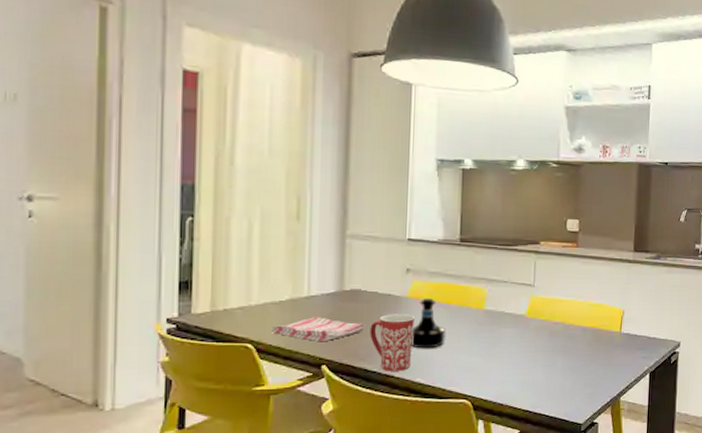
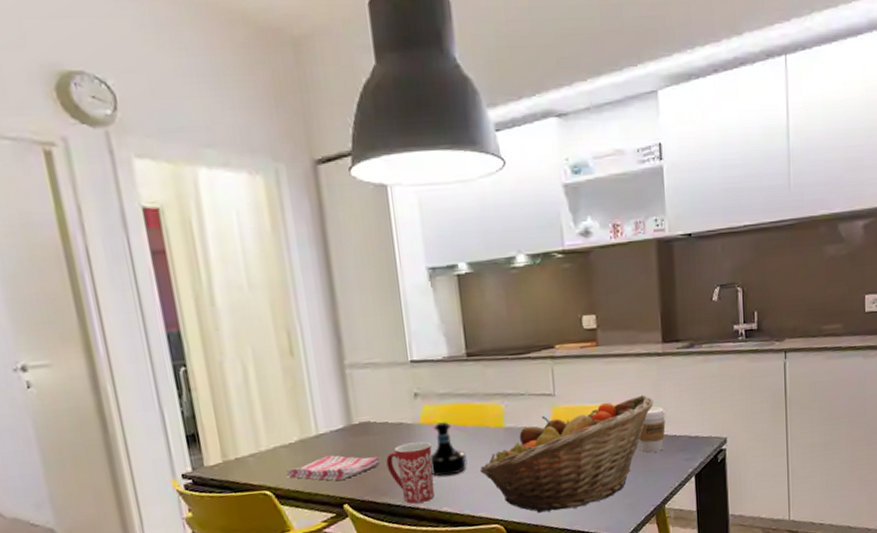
fruit basket: none [456,295,621,393] -> present [479,395,654,513]
coffee cup: none [604,306,630,348] -> present [639,406,666,453]

